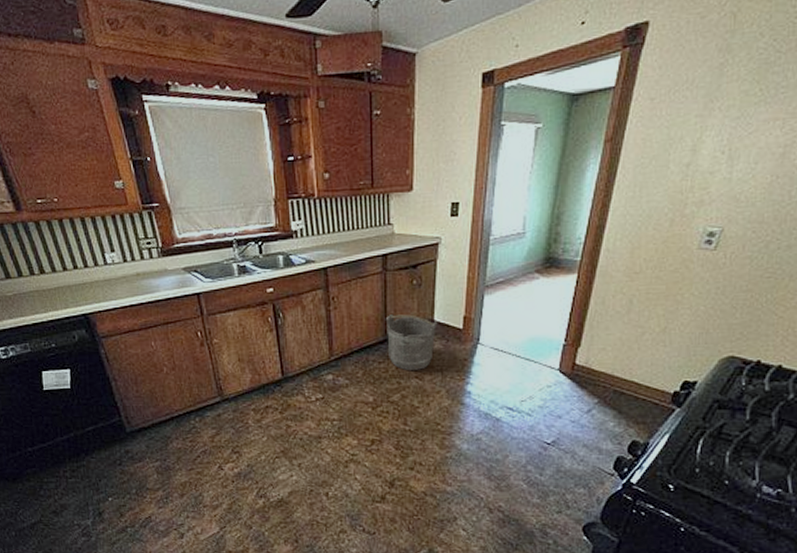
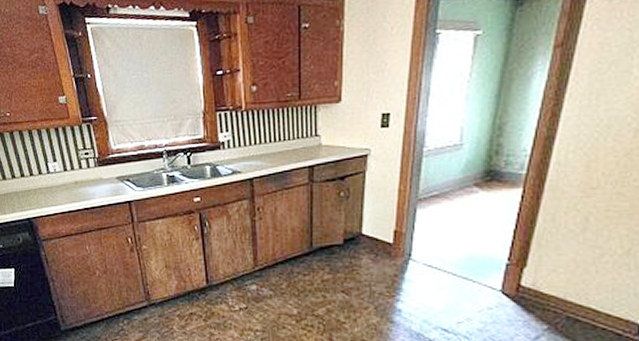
bucket: present [385,314,438,370] -> none [311,226,366,284]

